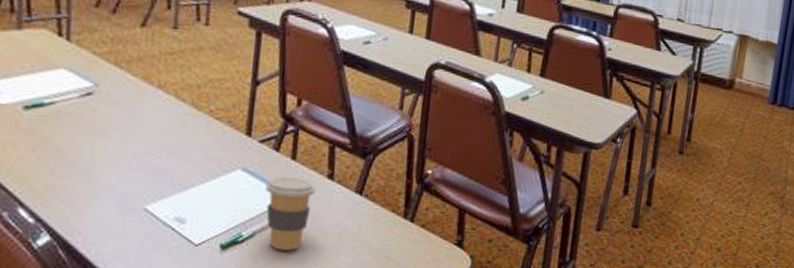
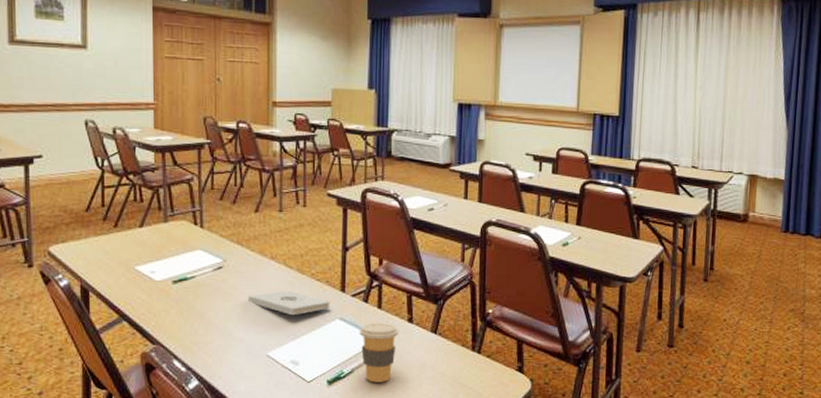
notepad: none [125,129,232,162] -> present [248,291,330,316]

